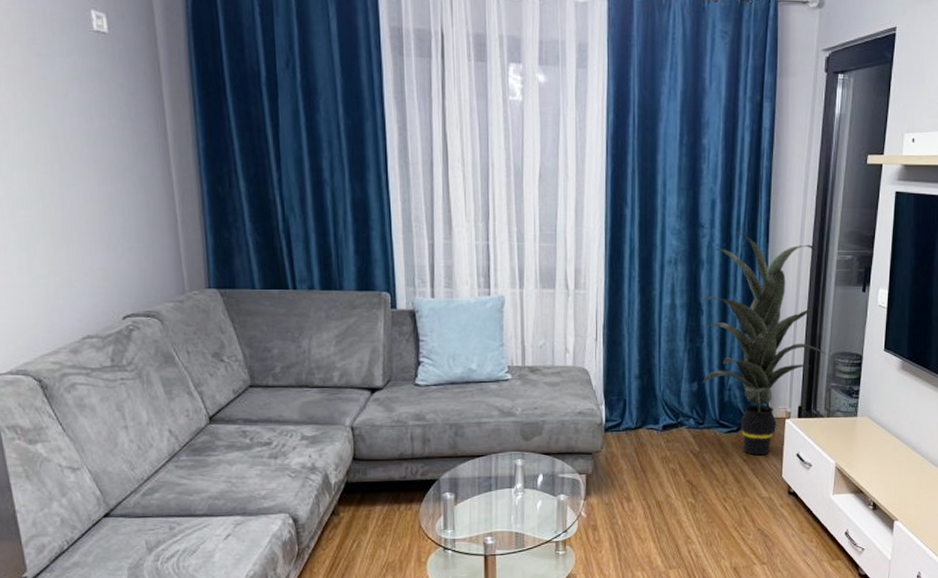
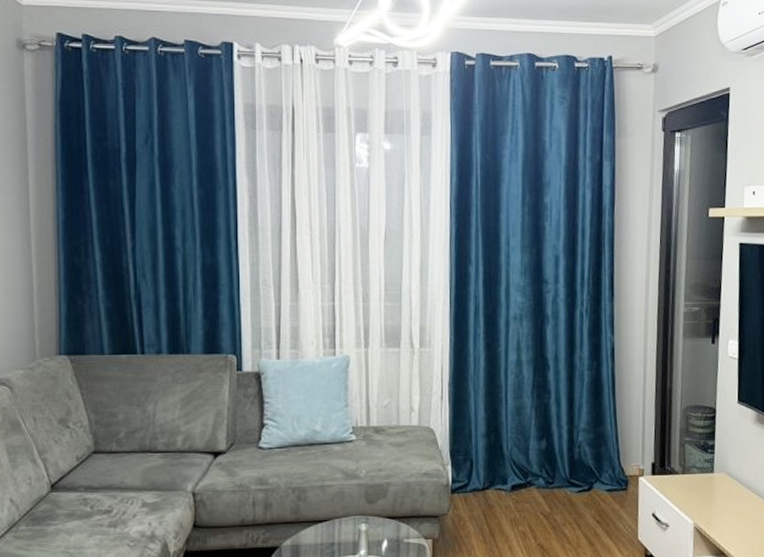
indoor plant: present [701,232,828,456] -> none [547,287,680,516]

